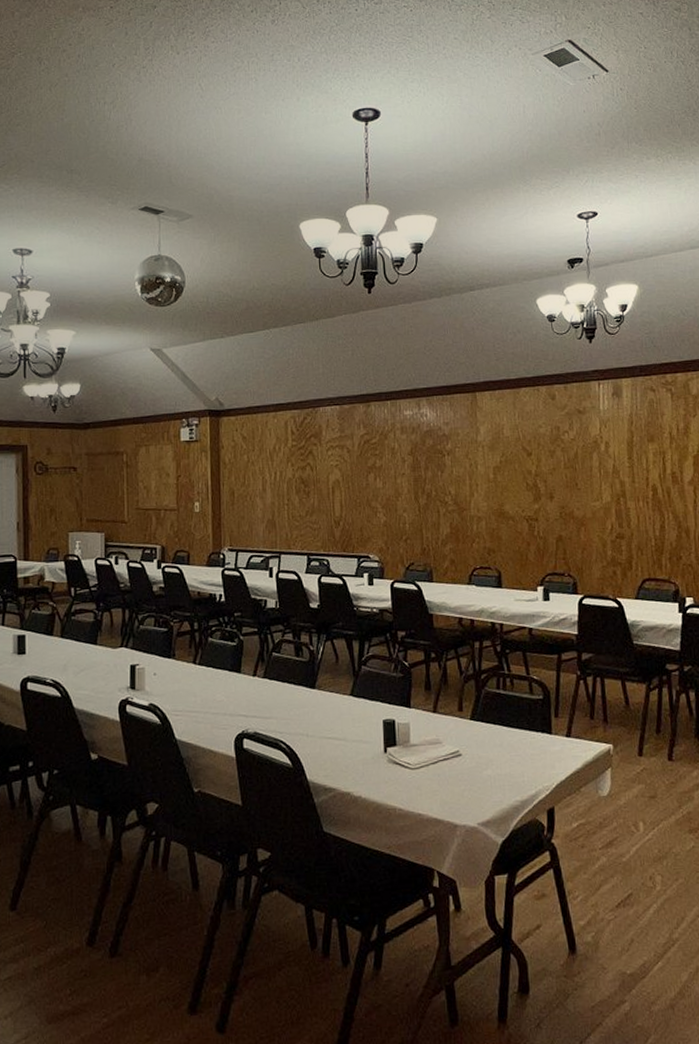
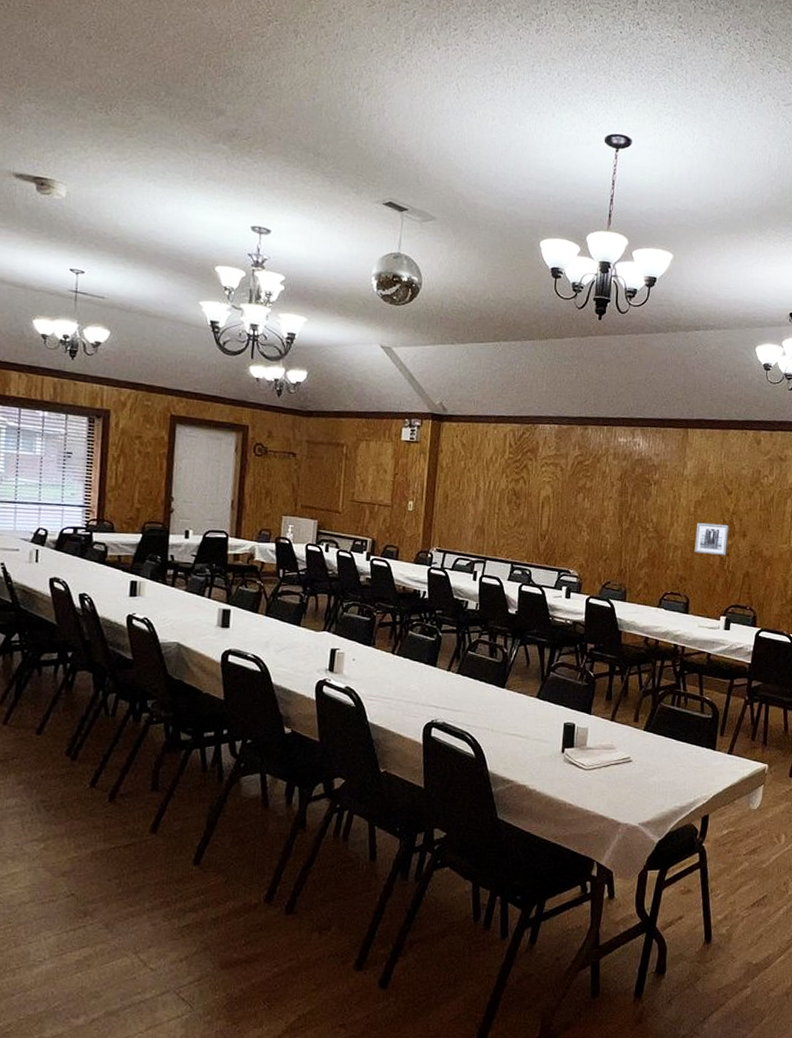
wall art: none [498,488,535,522] -> present [694,522,730,556]

